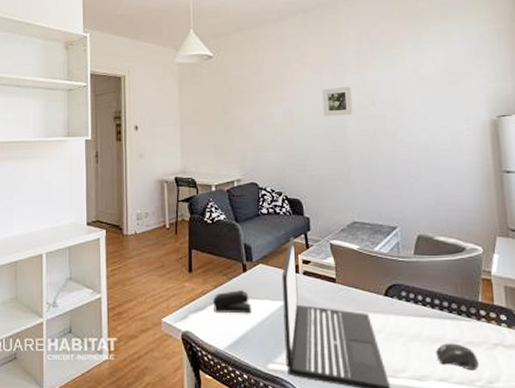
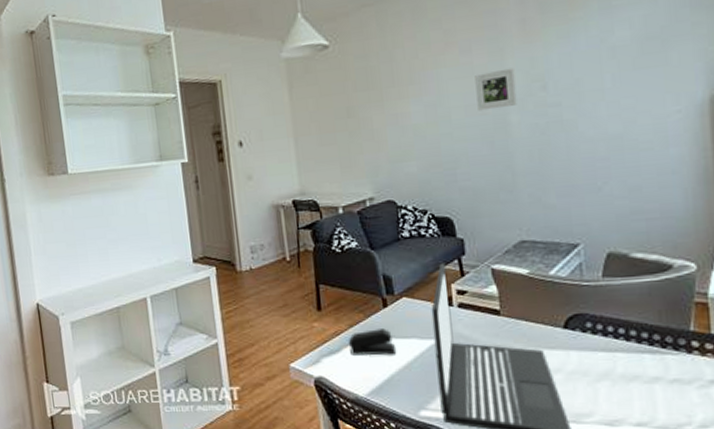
computer mouse: present [436,343,480,371] -> none [632,381,690,413]

